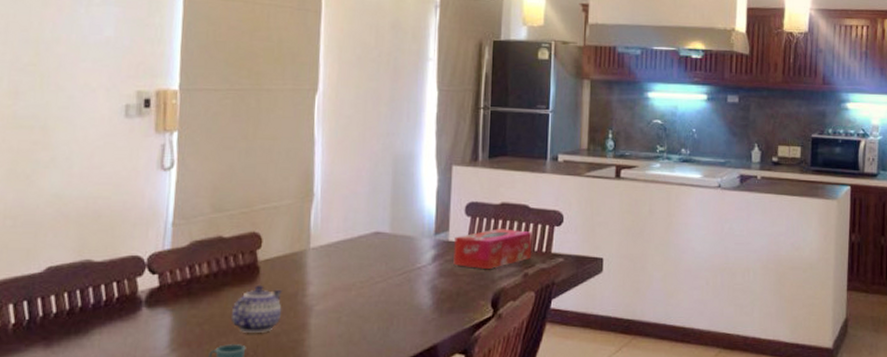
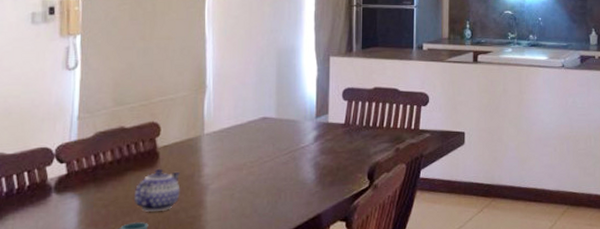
tissue box: present [453,228,533,270] -> none [333,110,402,147]

